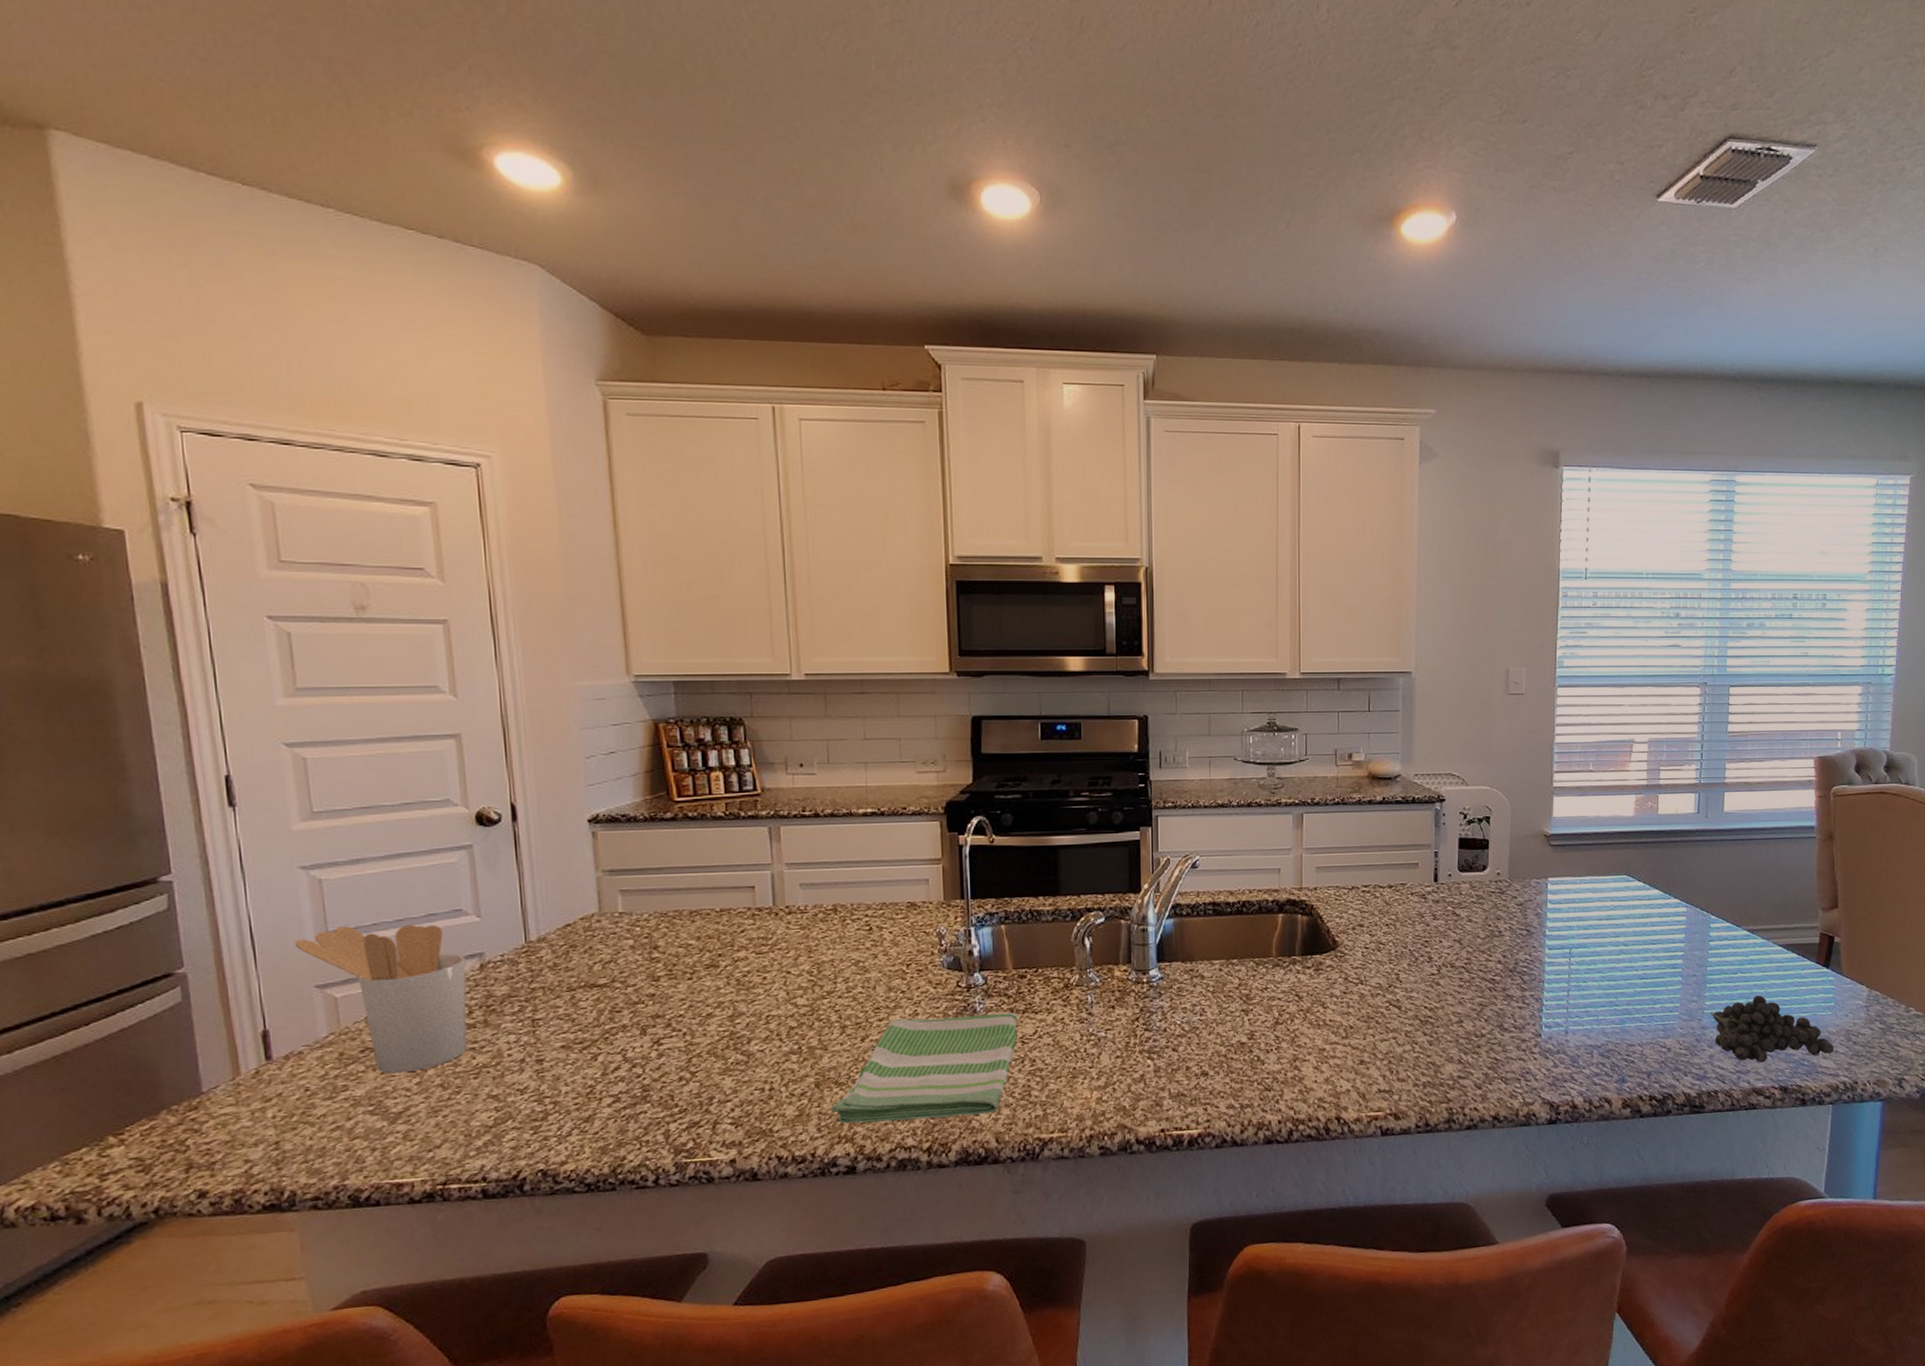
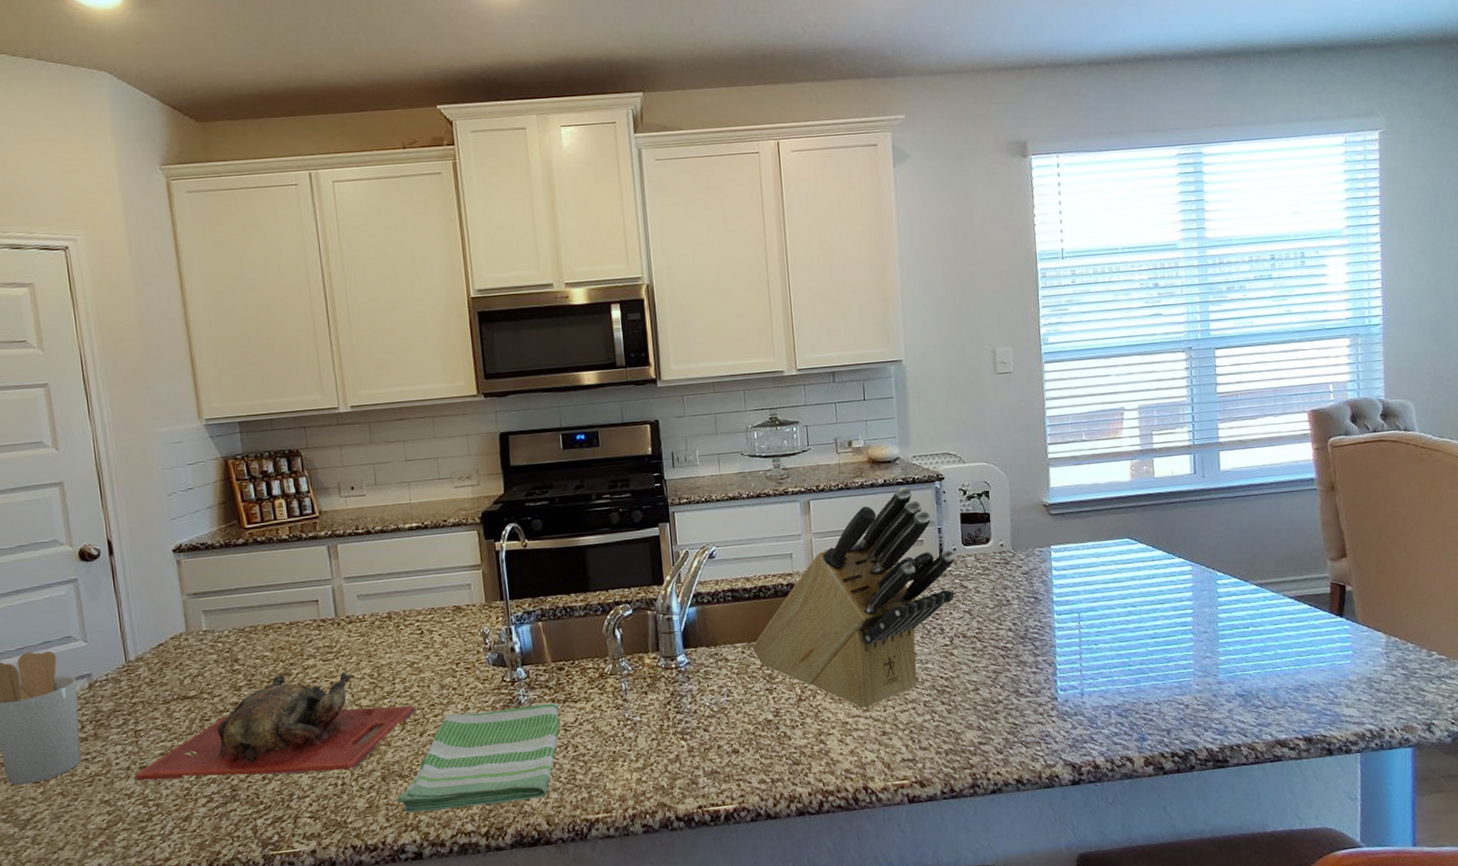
cutting board: none [527,966,860,1076] -> present [133,672,418,782]
knife block: none [1230,805,1450,1035] -> present [752,486,956,708]
fruit: present [1710,995,1834,1063] -> none [1225,647,1357,715]

